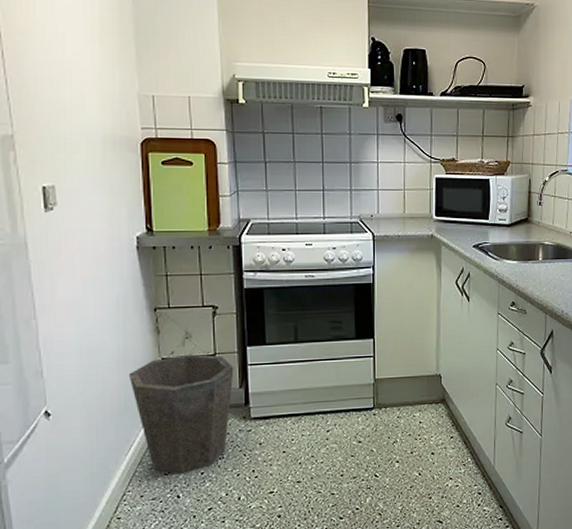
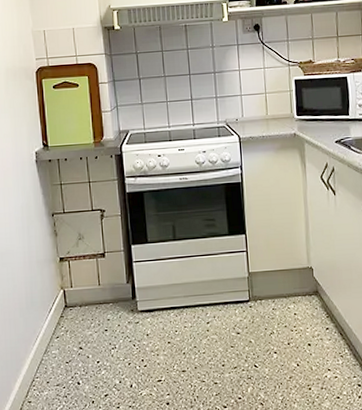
waste bin: present [128,354,234,474] -> none [33,253,122,363]

